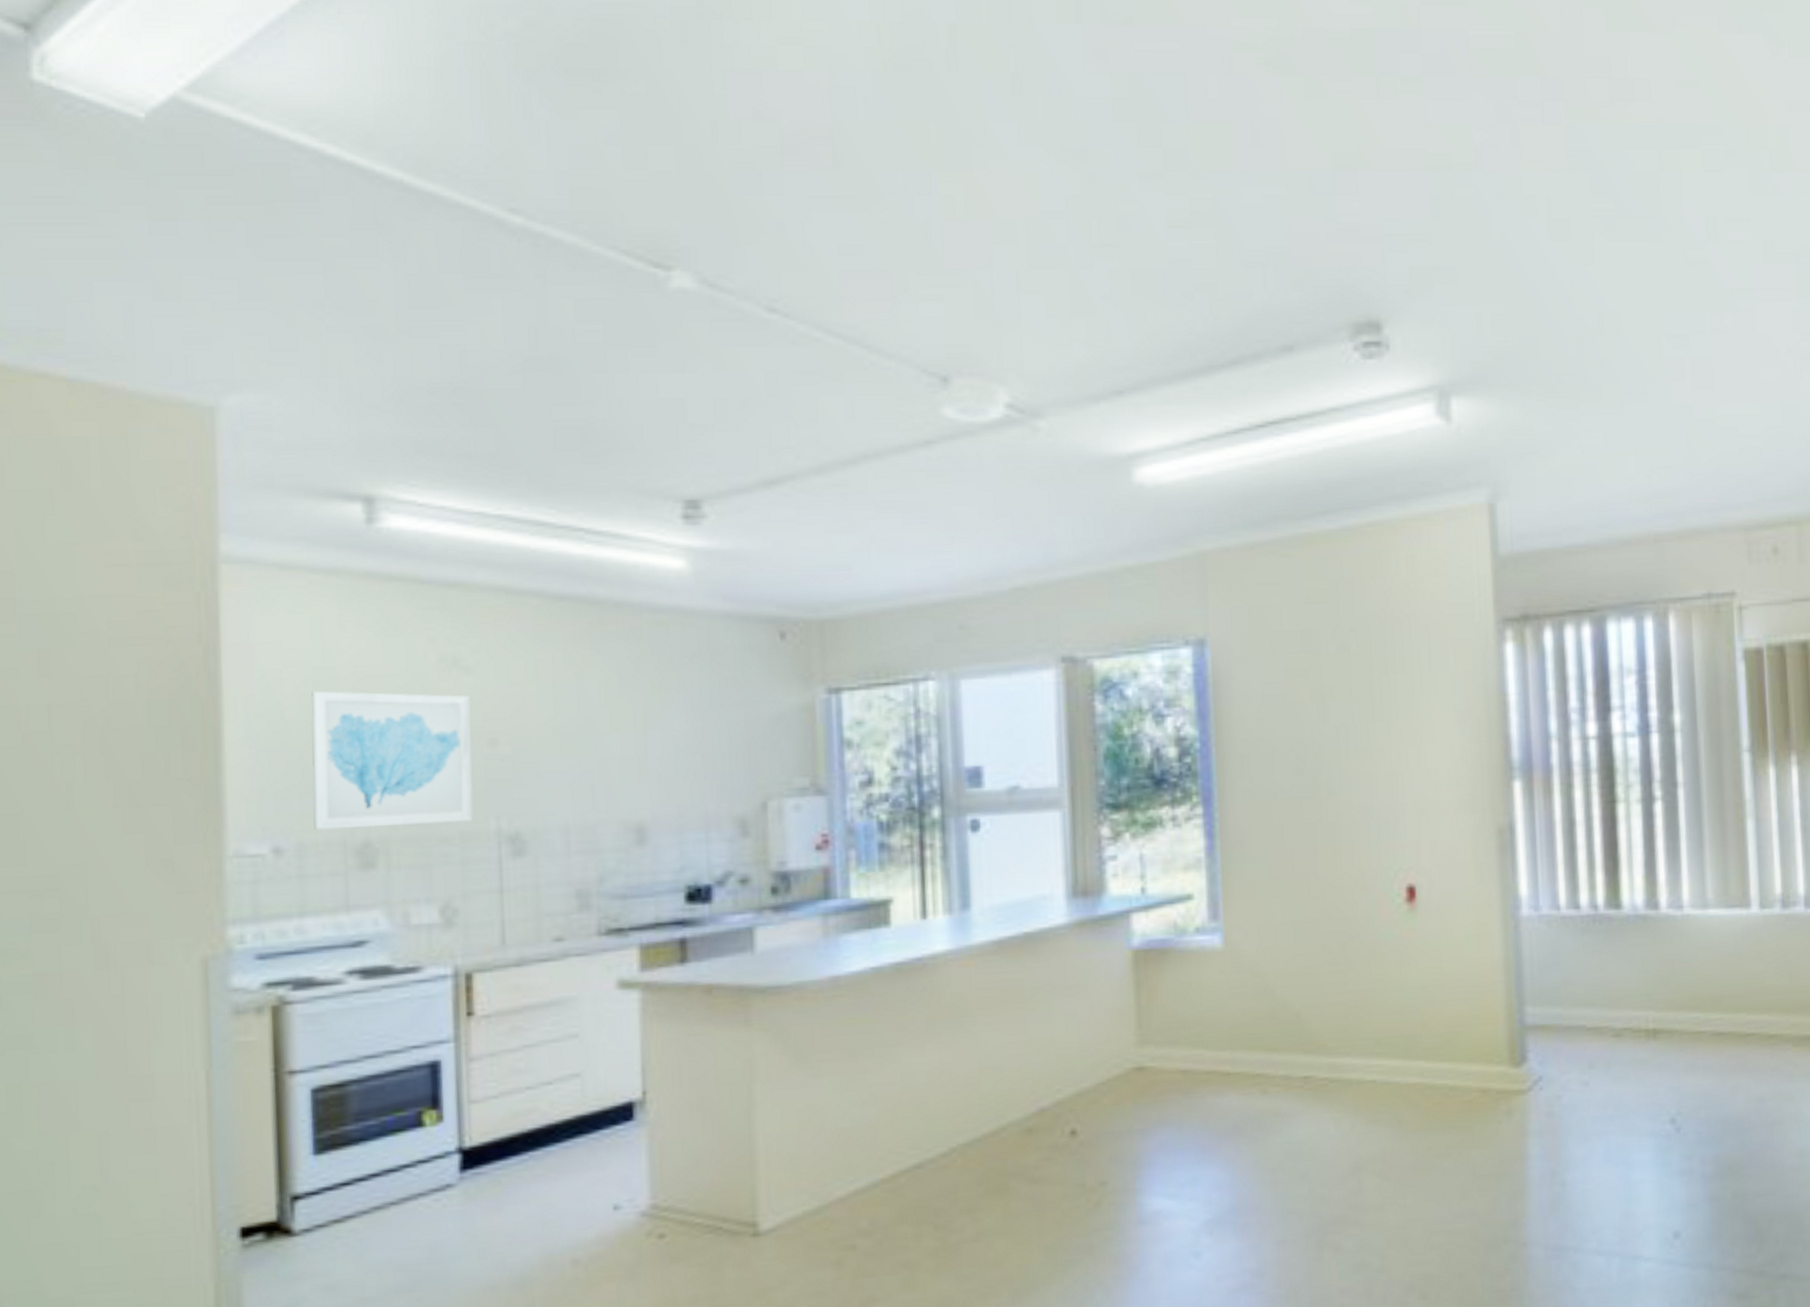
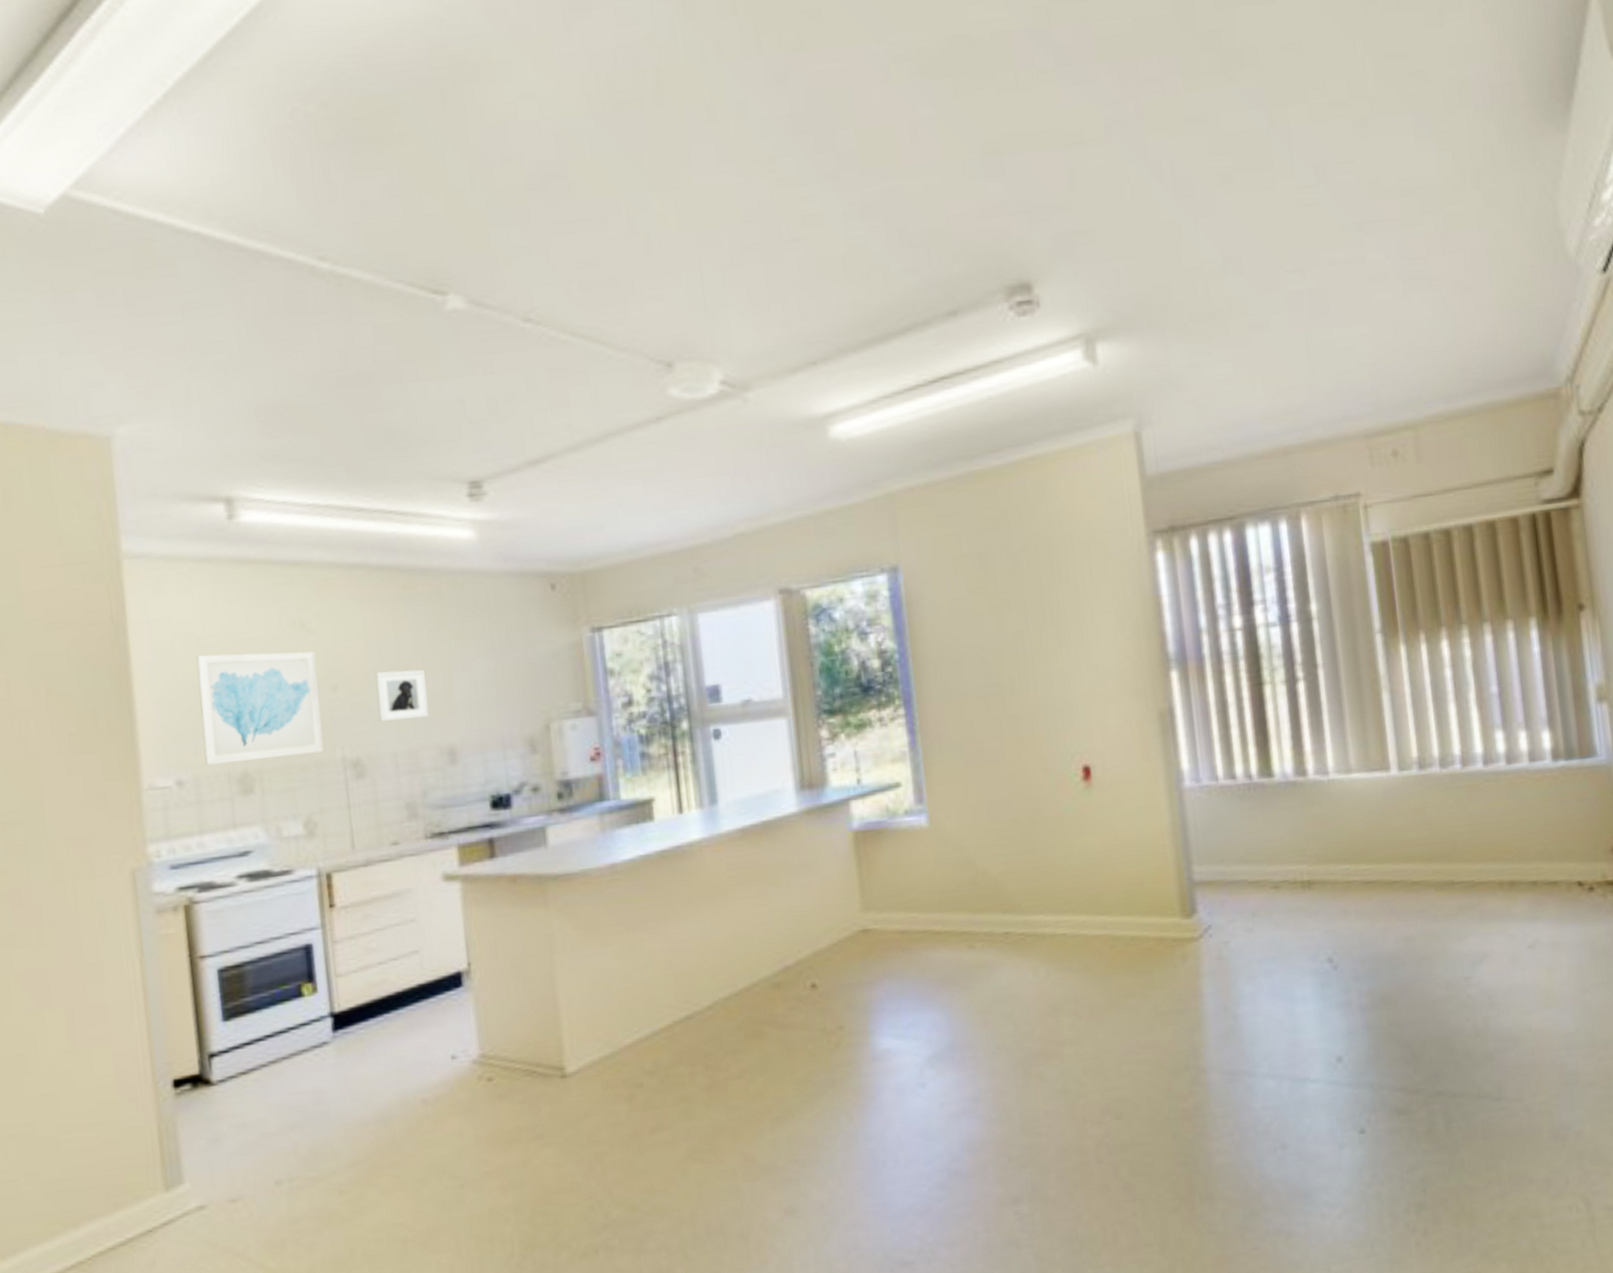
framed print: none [547,725,614,789] -> present [375,669,429,723]

